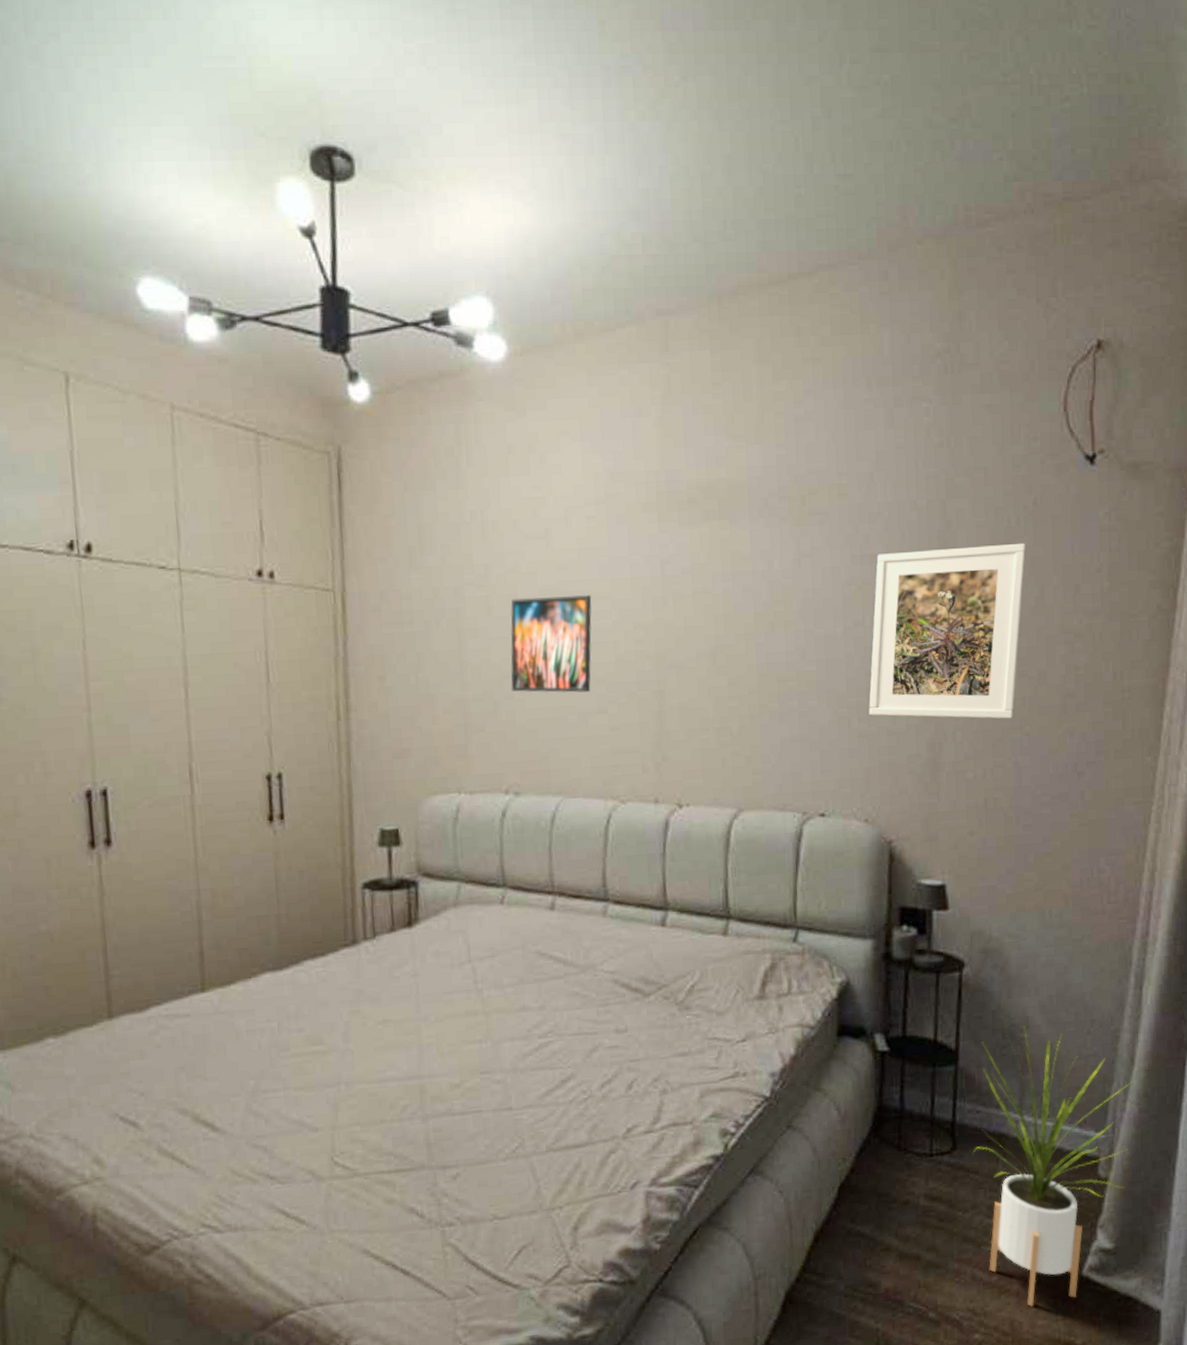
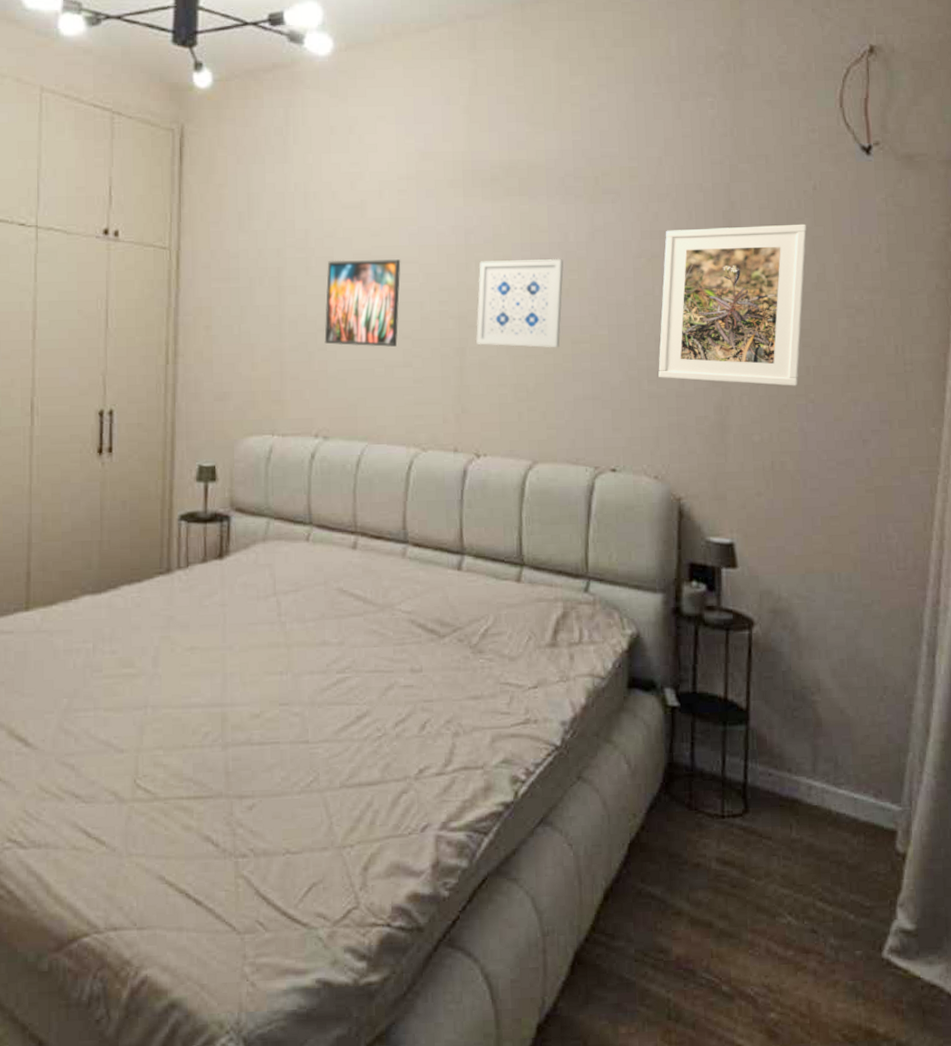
wall art: none [675,588,768,687] -> present [476,258,564,347]
house plant: present [972,1026,1133,1307] -> none [765,689,929,987]

